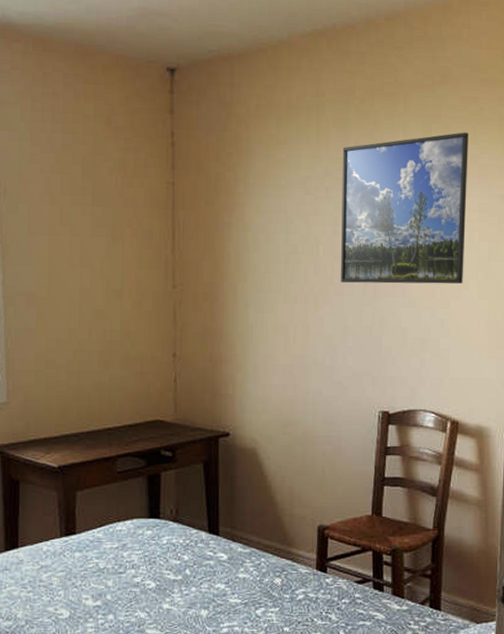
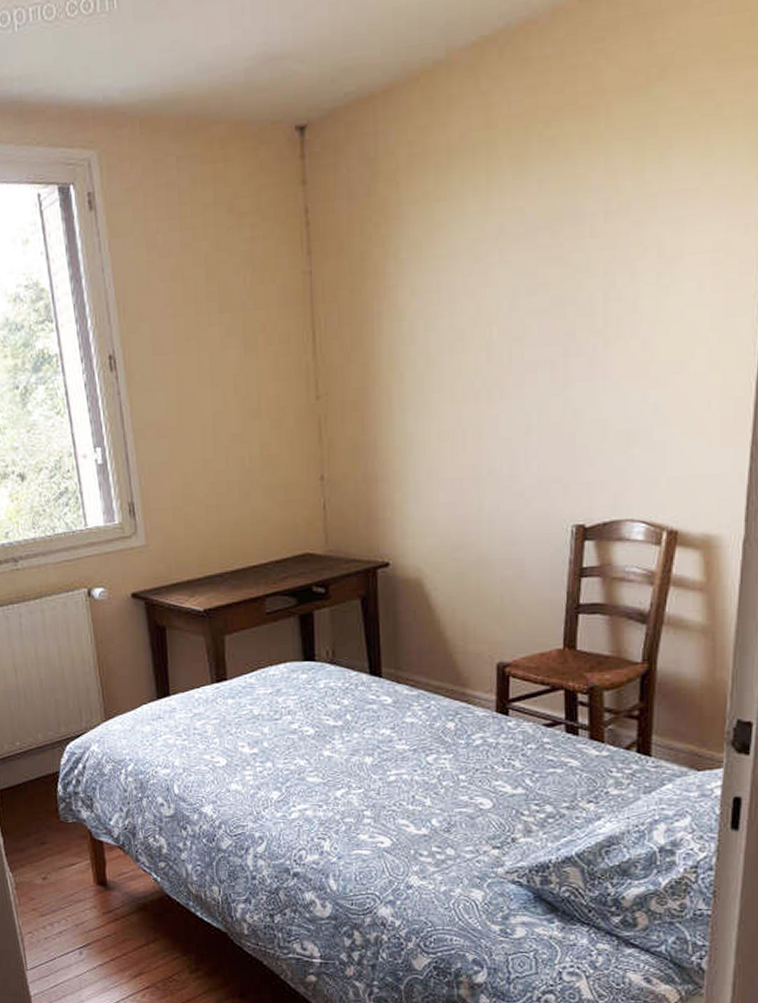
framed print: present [341,132,468,284] -> none [521,142,699,369]

